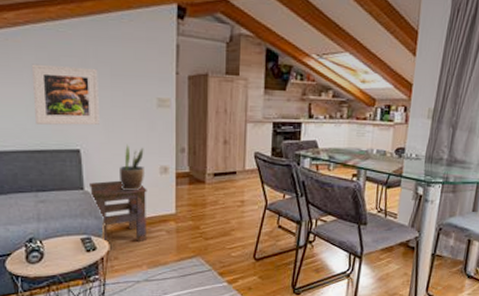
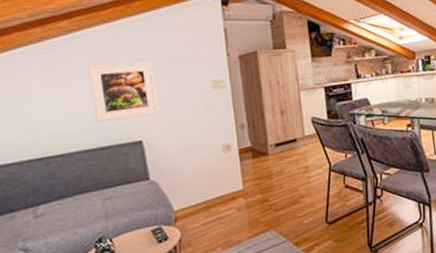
side table: present [90,180,147,243] -> none [155,164,217,228]
potted plant: present [120,144,146,191] -> none [183,128,209,175]

